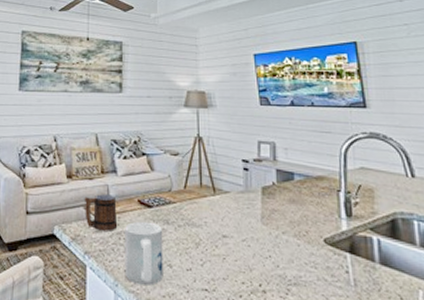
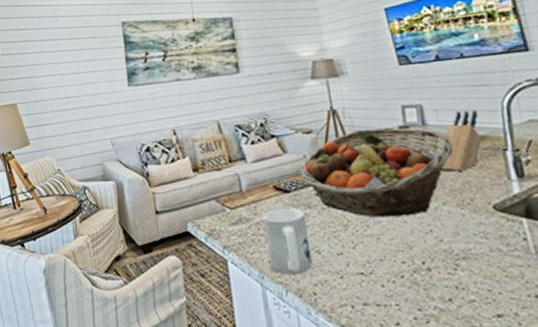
mug: present [84,194,118,231] -> none [214,184,255,223]
fruit basket: none [163,157,297,241] -> present [299,127,453,218]
knife block: none [285,151,322,205] -> present [441,110,483,172]

